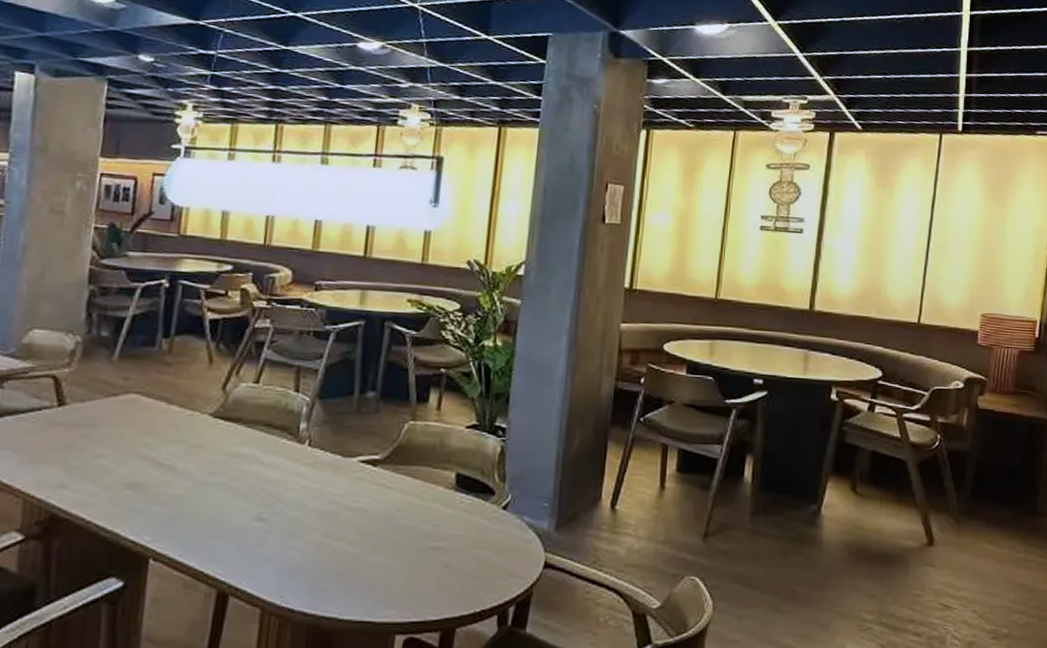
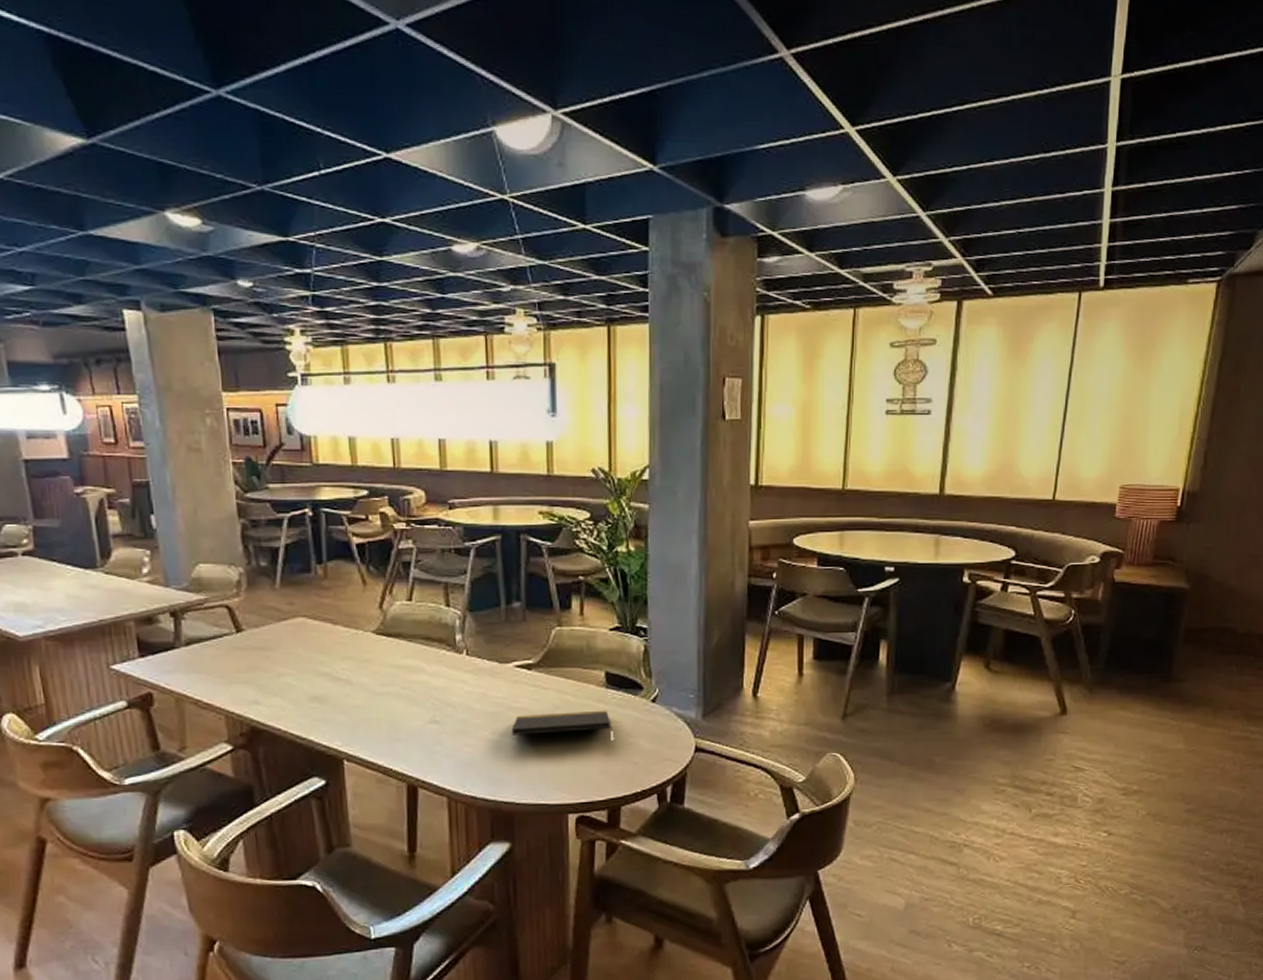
notepad: none [344,515,457,540] -> present [511,710,612,735]

